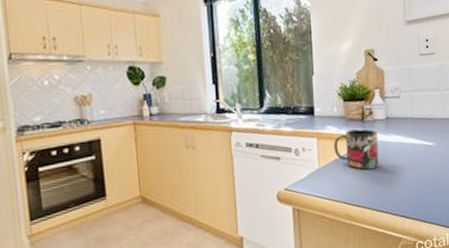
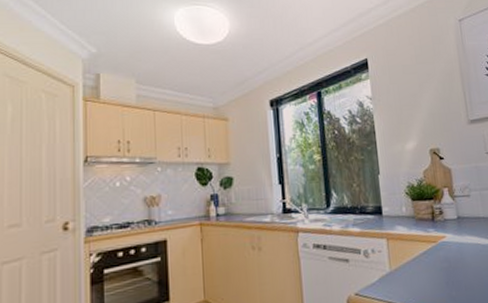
mug: present [334,129,379,170] -> none [404,229,455,274]

